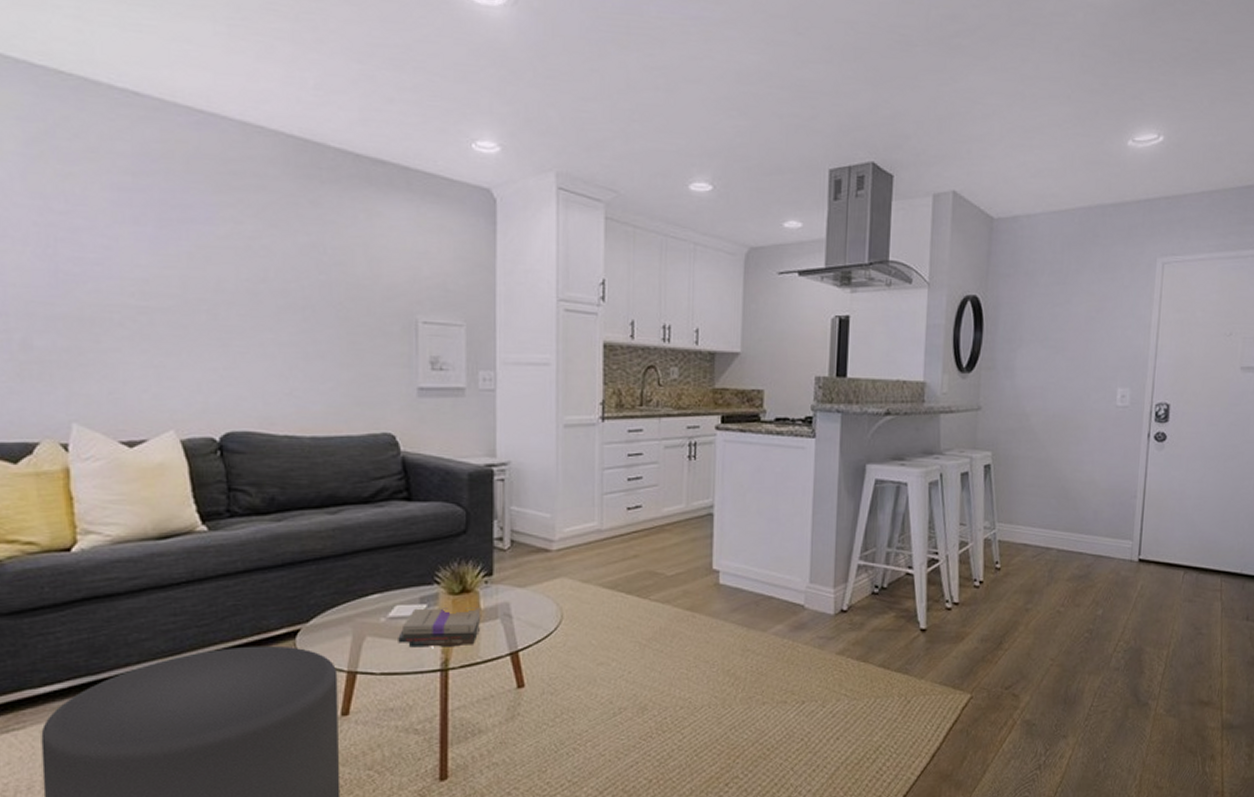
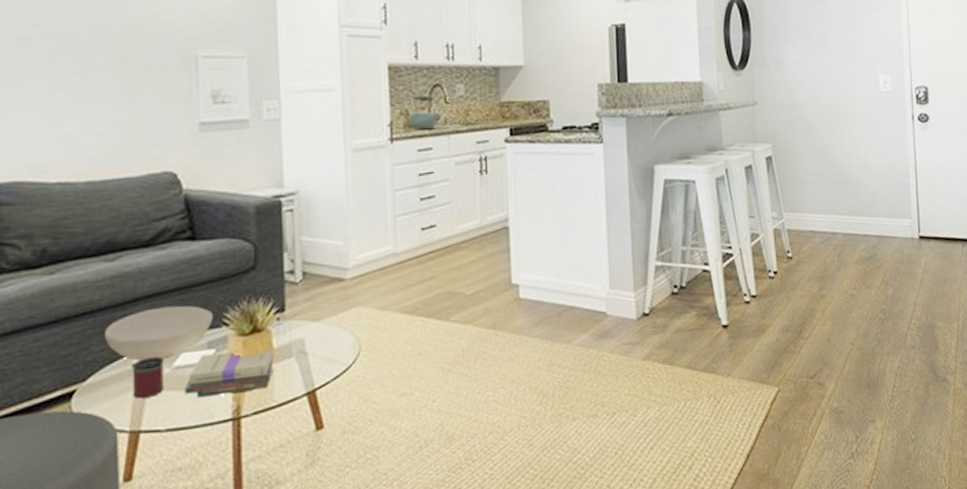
bowl: none [327,561,425,609] -> present [105,305,213,361]
beverage cup: none [349,605,380,642] -> present [130,356,164,399]
kettle: none [621,377,655,411] -> present [409,96,443,130]

